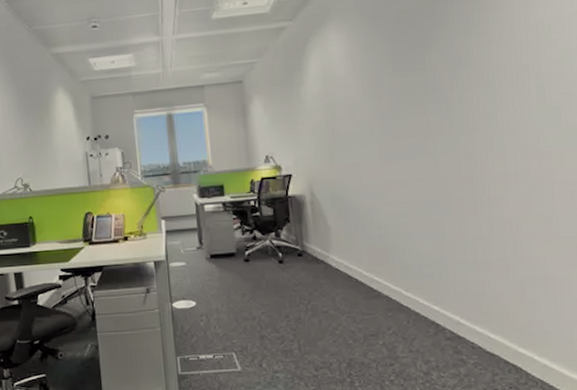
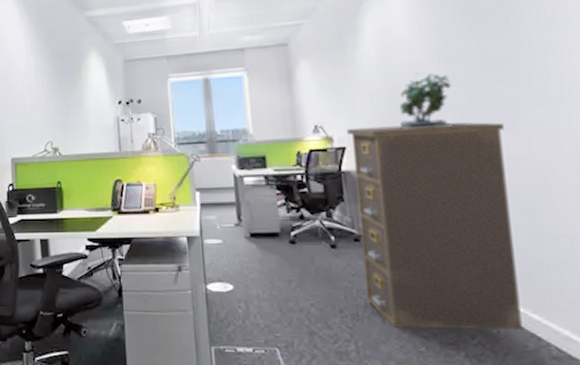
filing cabinet: none [293,149,426,326] -> present [347,122,523,331]
potted plant: none [336,107,378,157] -> present [399,73,452,129]

